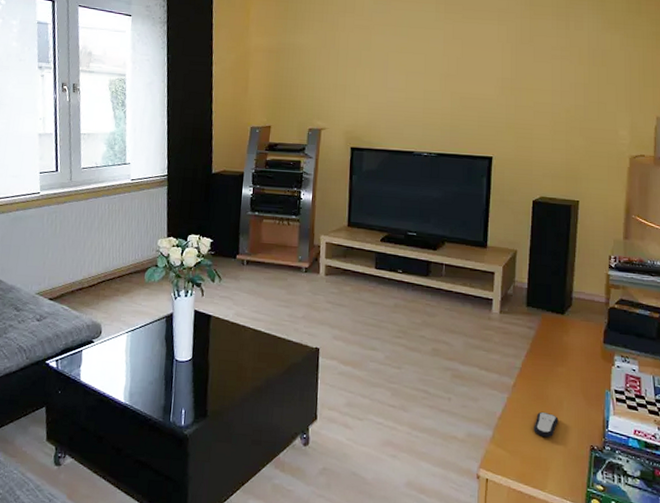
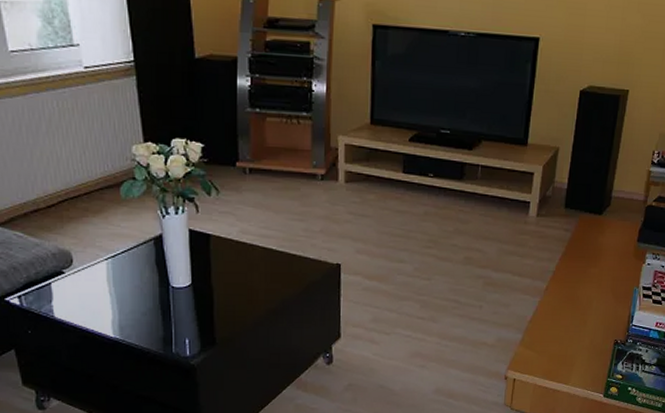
remote control: present [534,411,559,438] -> none [562,312,587,336]

